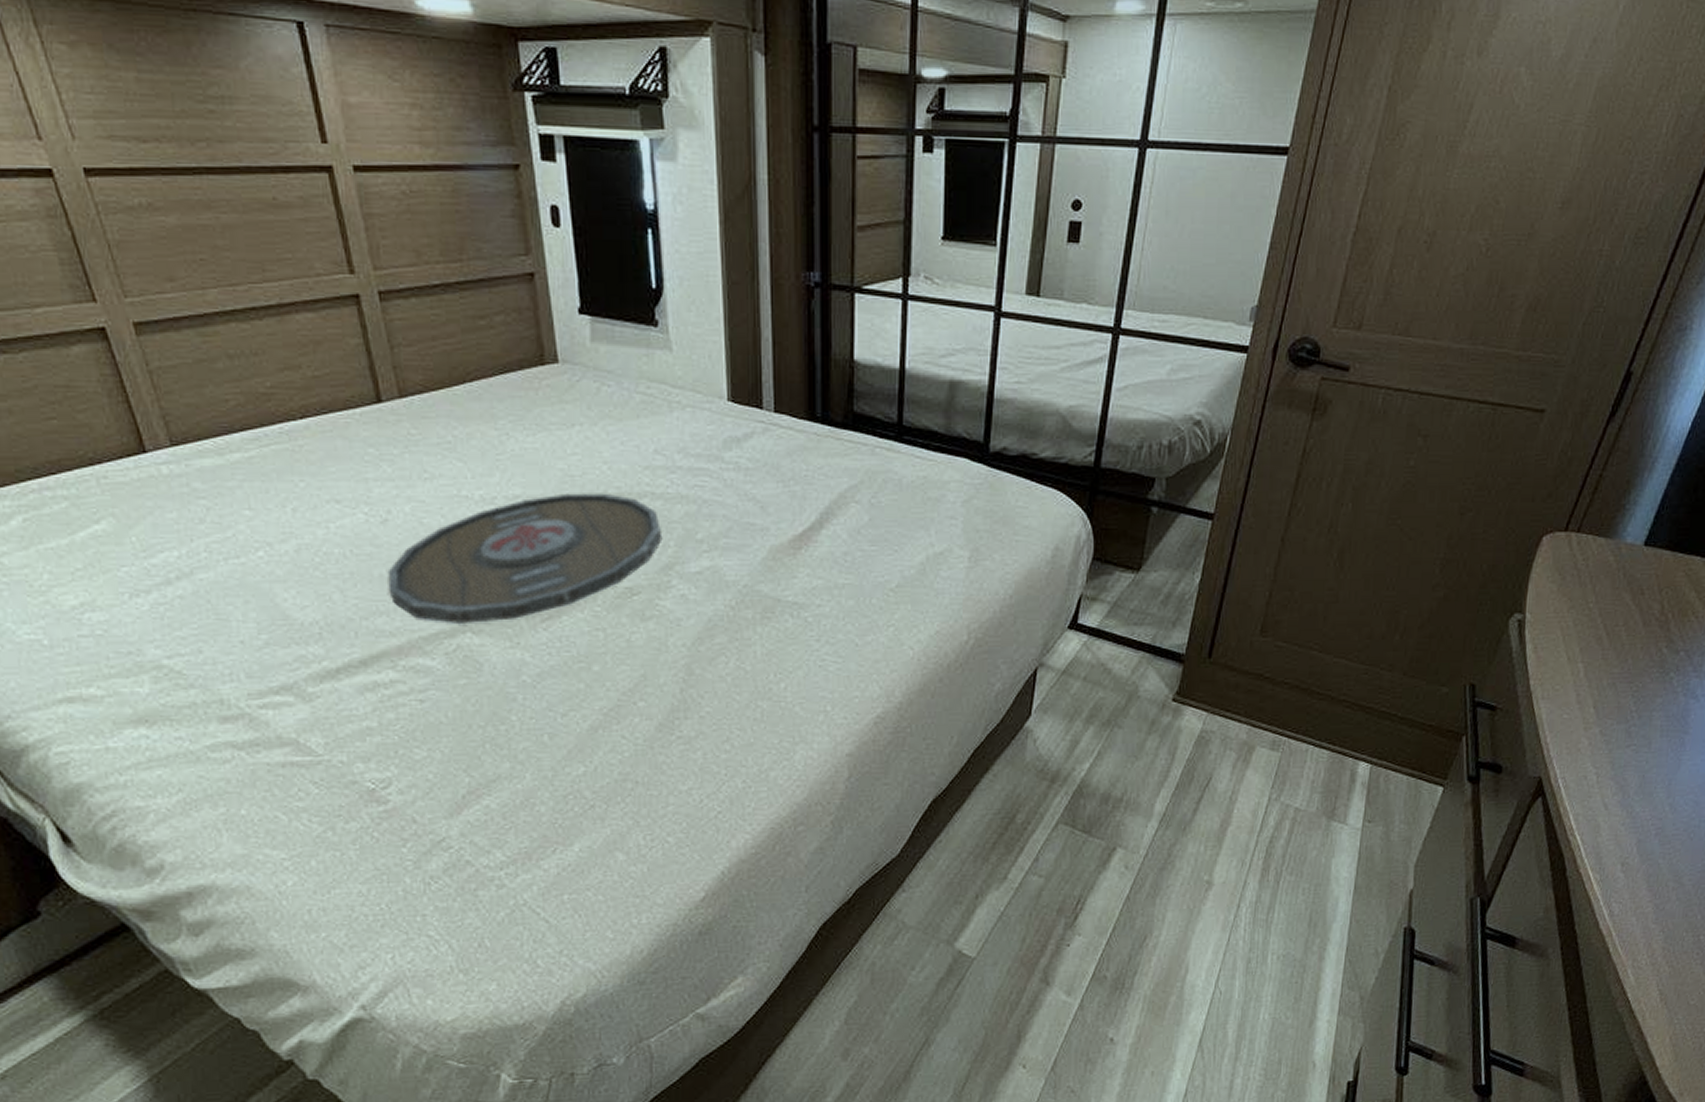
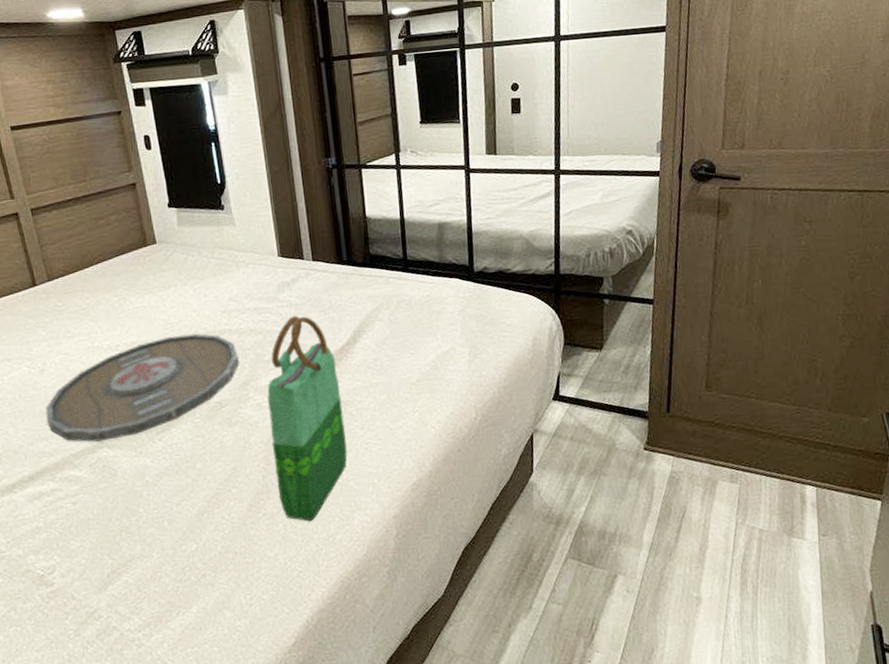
tote bag: none [696,484,795,752] -> present [267,315,348,522]

